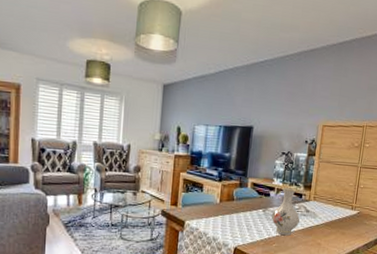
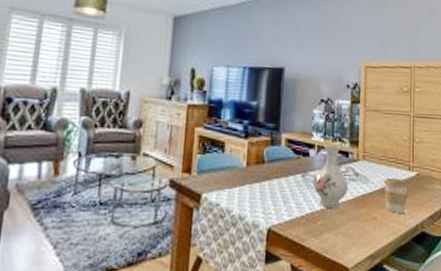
coffee cup: none [328,214,350,242] -> present [383,177,408,215]

